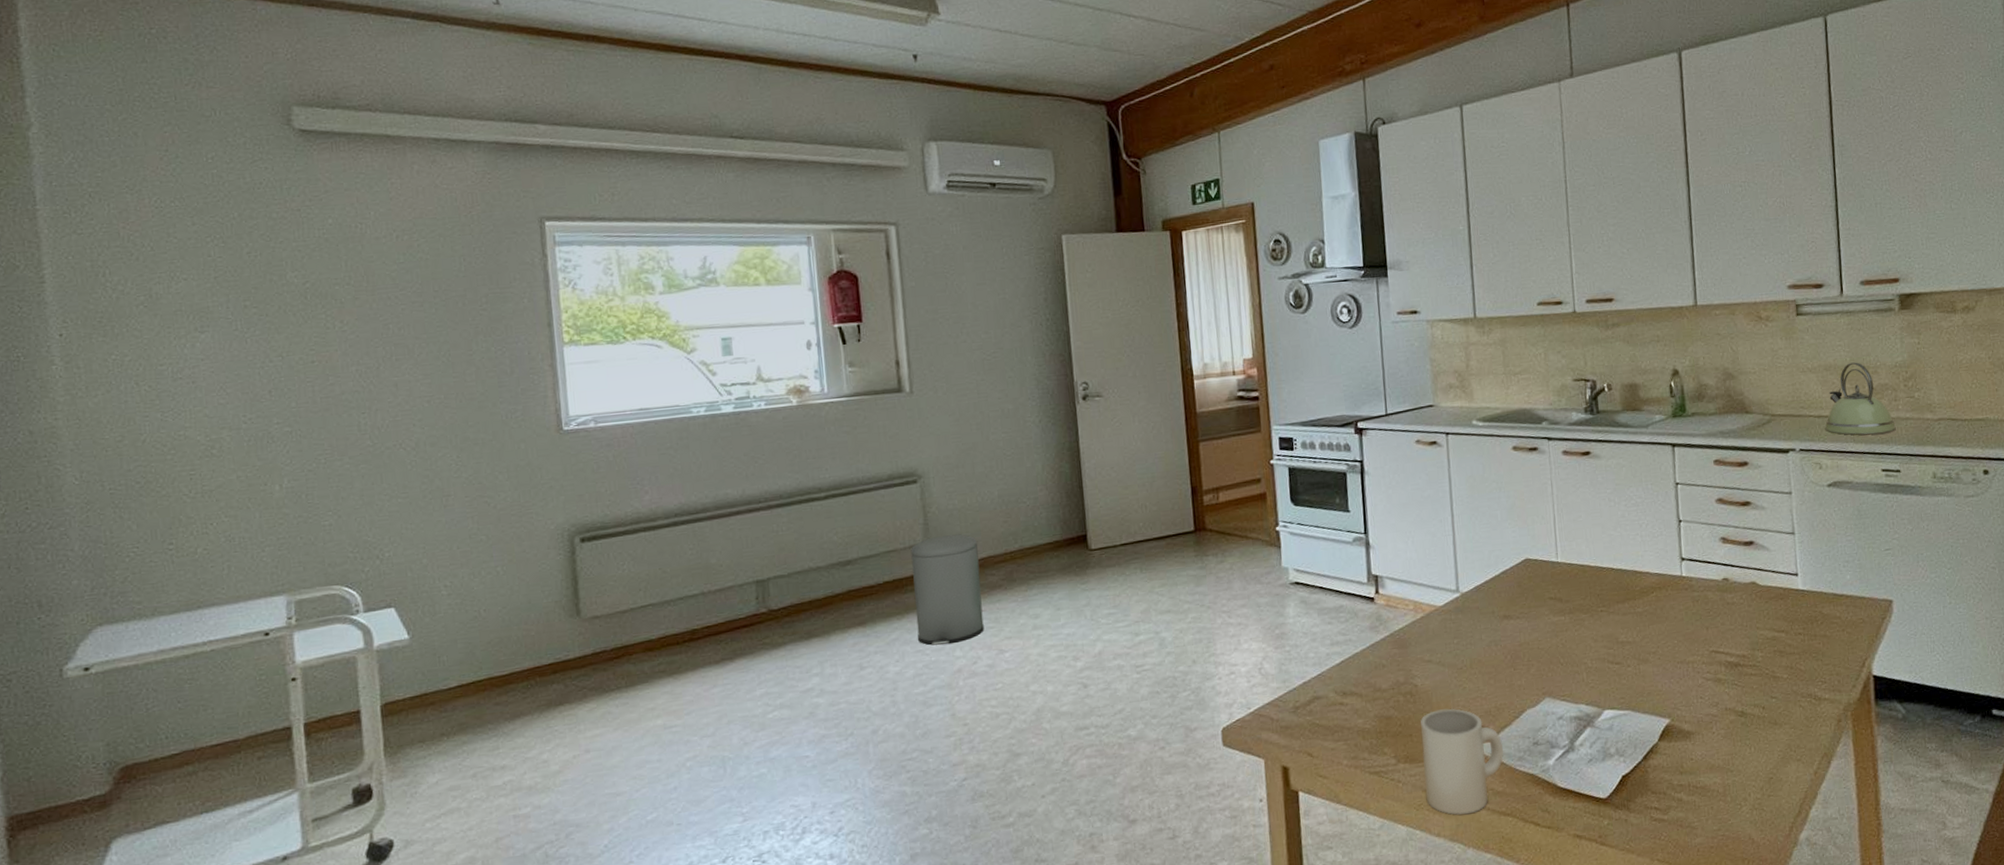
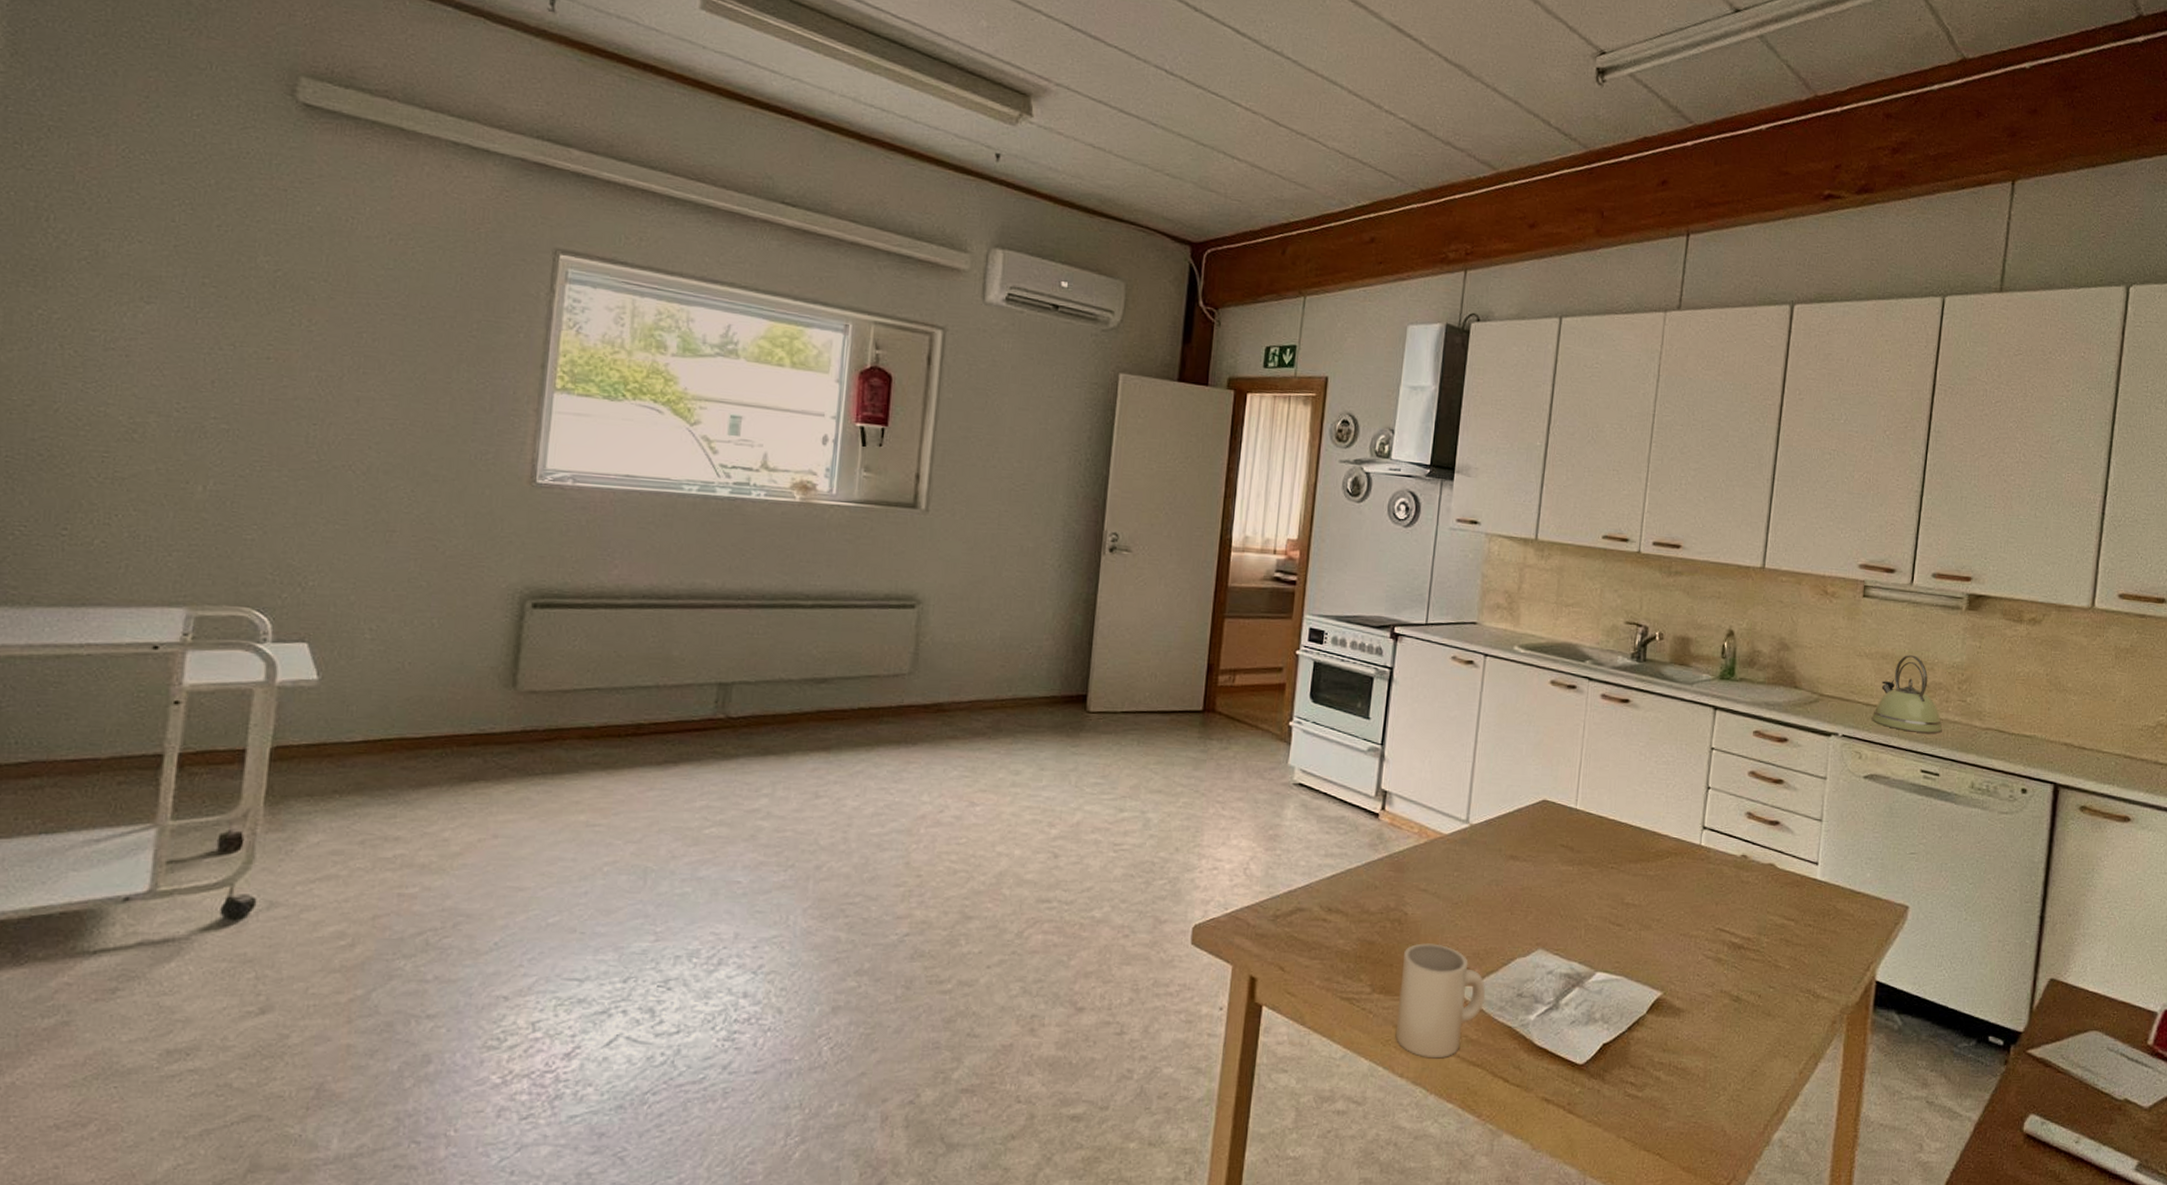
pedal bin: present [911,534,984,646] -> none [884,669,969,787]

